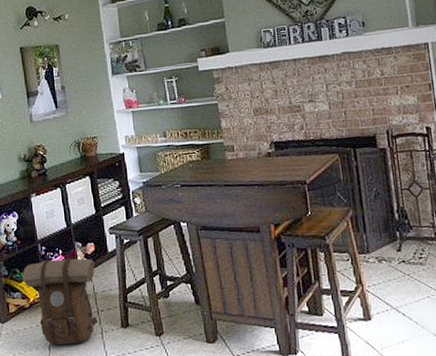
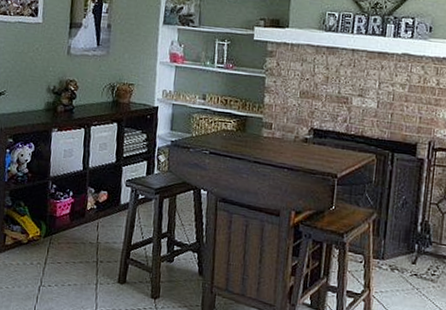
backpack: present [22,258,99,346] -> none [26,199,104,291]

